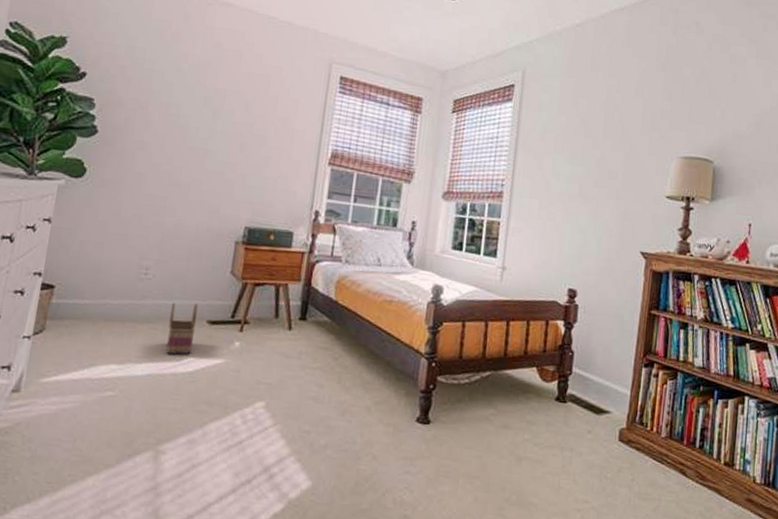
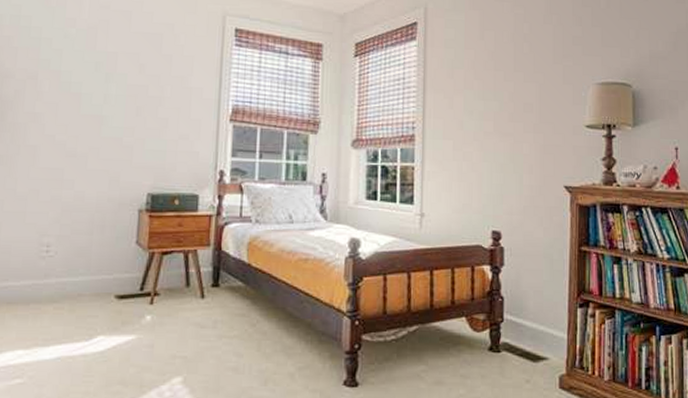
basket: present [166,302,198,355] -> none [74,278,104,334]

